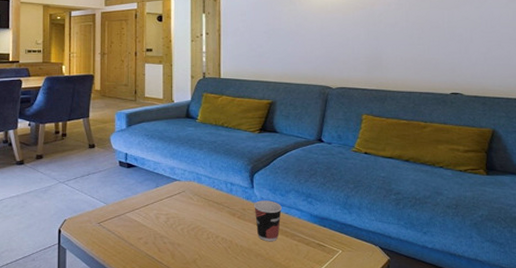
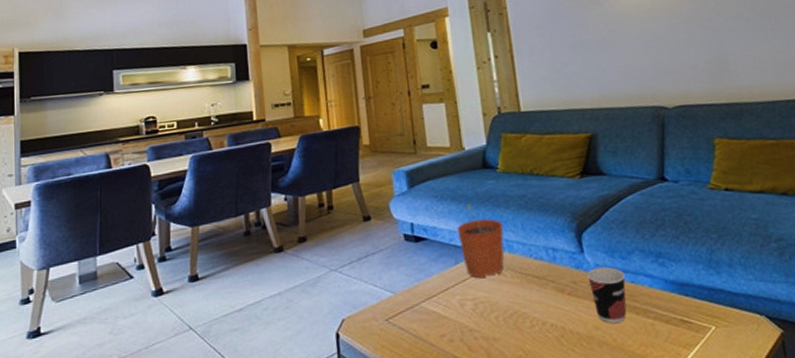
plant pot: none [160,144,196,200] -> present [456,205,505,279]

